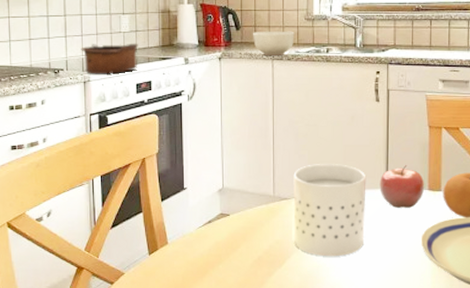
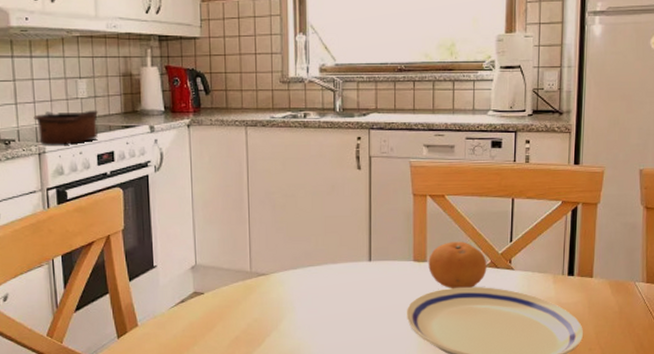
bowl: present [252,31,295,55] -> none [223,95,269,122]
mug: present [293,164,366,257] -> none [271,236,349,334]
fruit: present [380,165,425,208] -> none [362,236,410,281]

